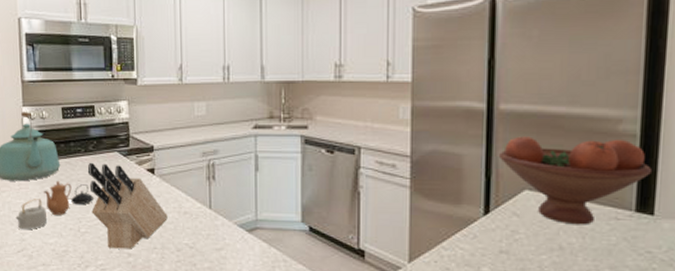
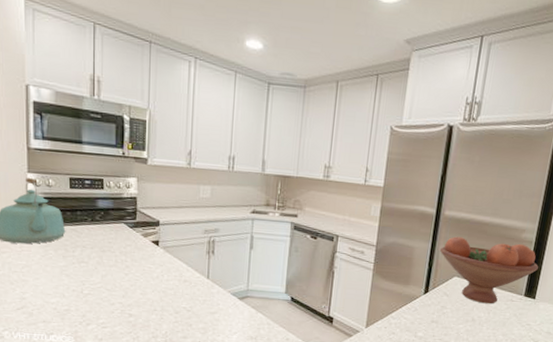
teapot: present [15,181,94,230] -> none [16,246,98,290]
knife block: present [87,162,168,249] -> none [93,231,169,311]

